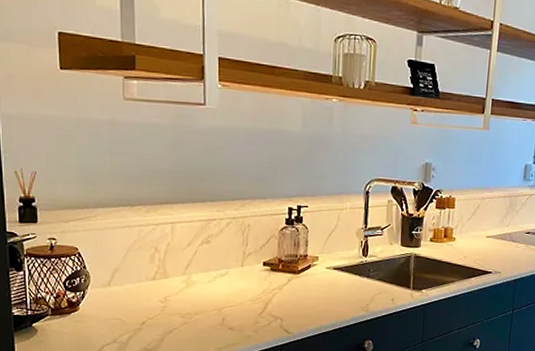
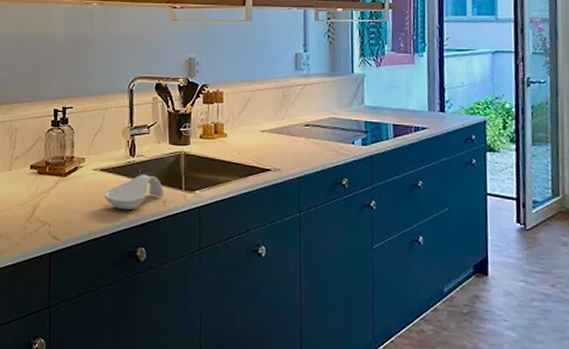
spoon rest: none [335,274,393,307] -> present [104,175,164,211]

